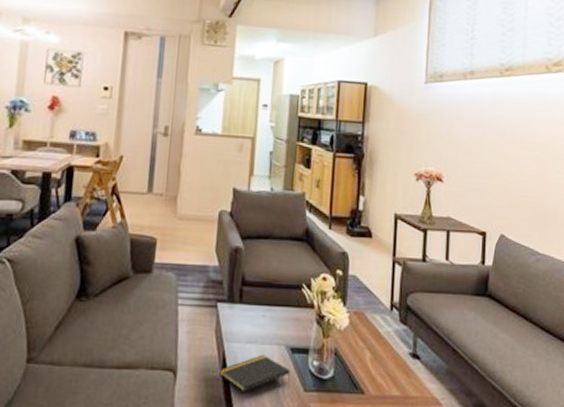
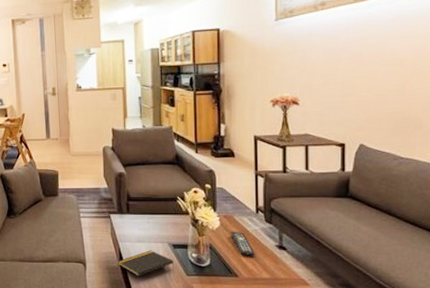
remote control: none [359,332,386,366] -> present [230,231,255,256]

